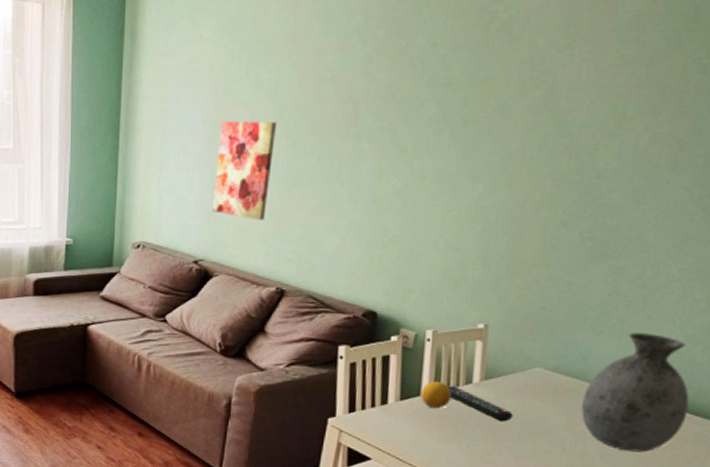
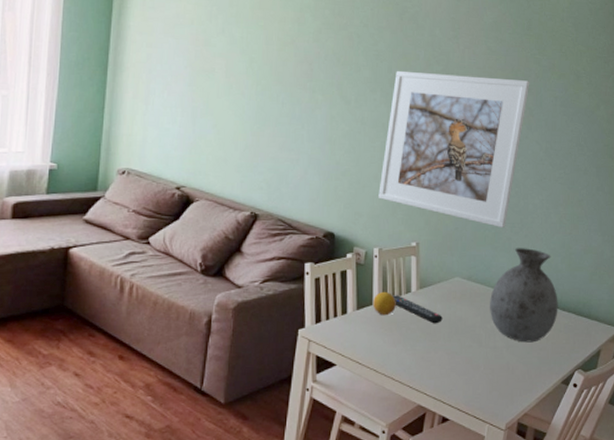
wall art: present [212,121,276,220] -> none [193,68,248,153]
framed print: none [437,99,686,306] -> present [378,70,530,228]

